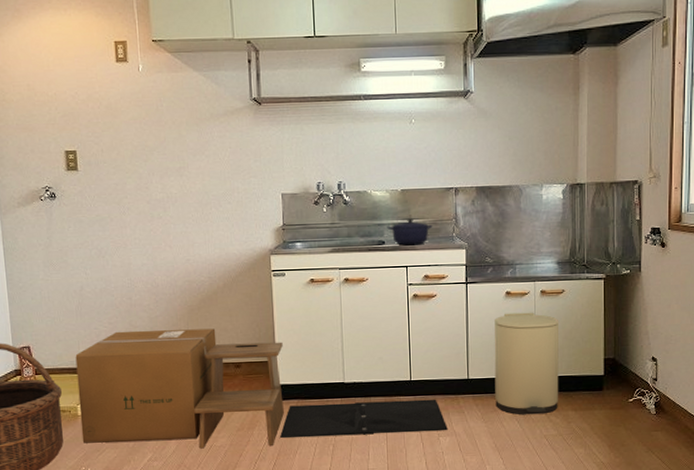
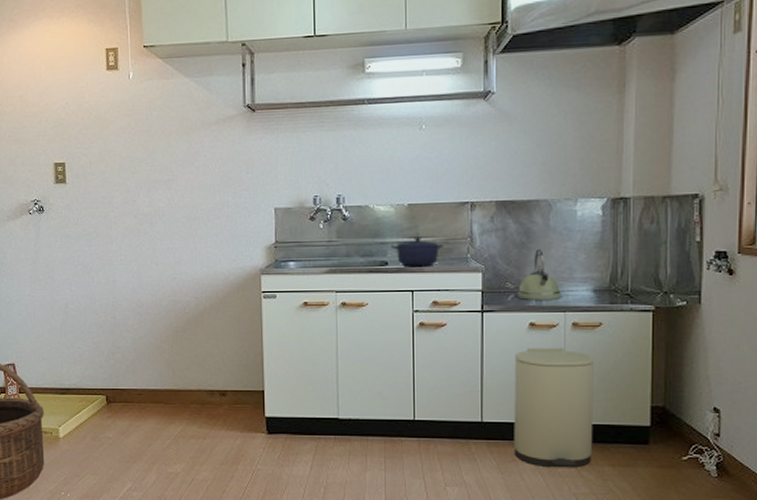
box: present [75,328,217,443] -> none [58,351,201,471]
step stool: present [193,342,284,449] -> none [175,370,272,483]
door mat: present [280,399,448,438] -> none [267,440,456,480]
kettle: none [495,227,532,273] -> present [516,248,563,301]

